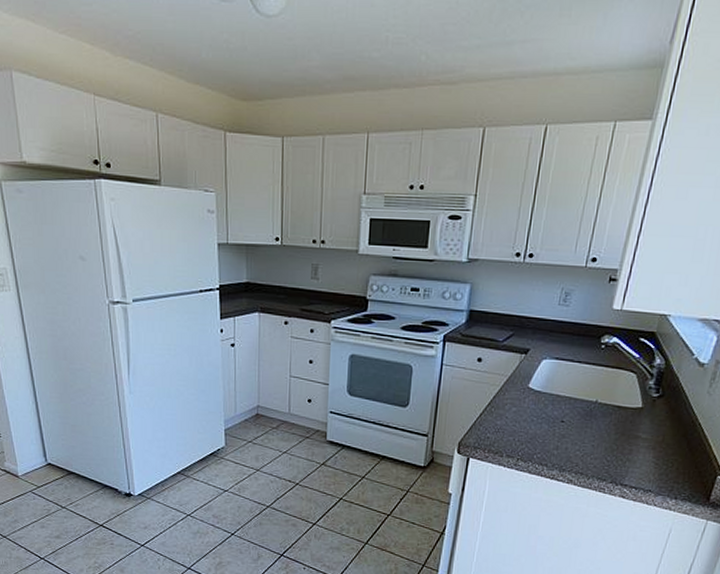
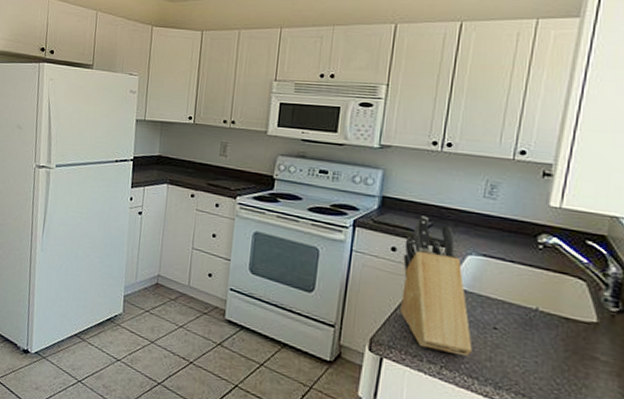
knife block: none [485,326,544,448] -> present [400,215,472,356]

